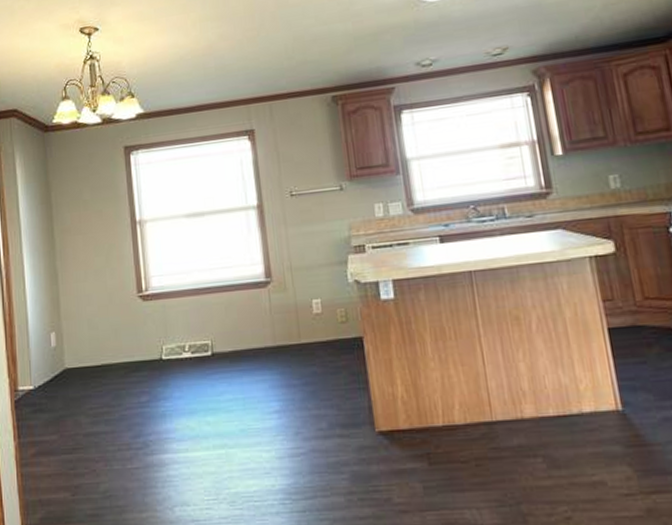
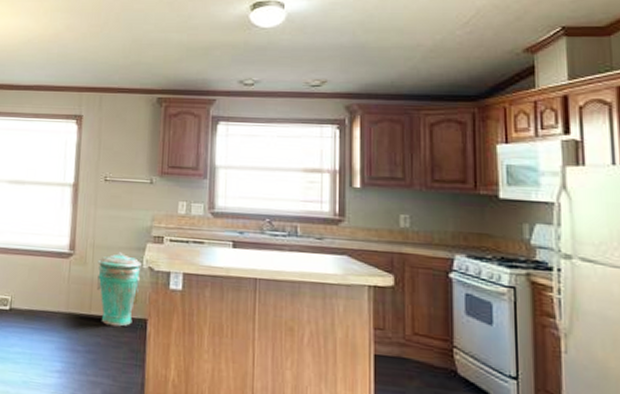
trash can: none [298,270,348,352] -> present [97,252,142,327]

